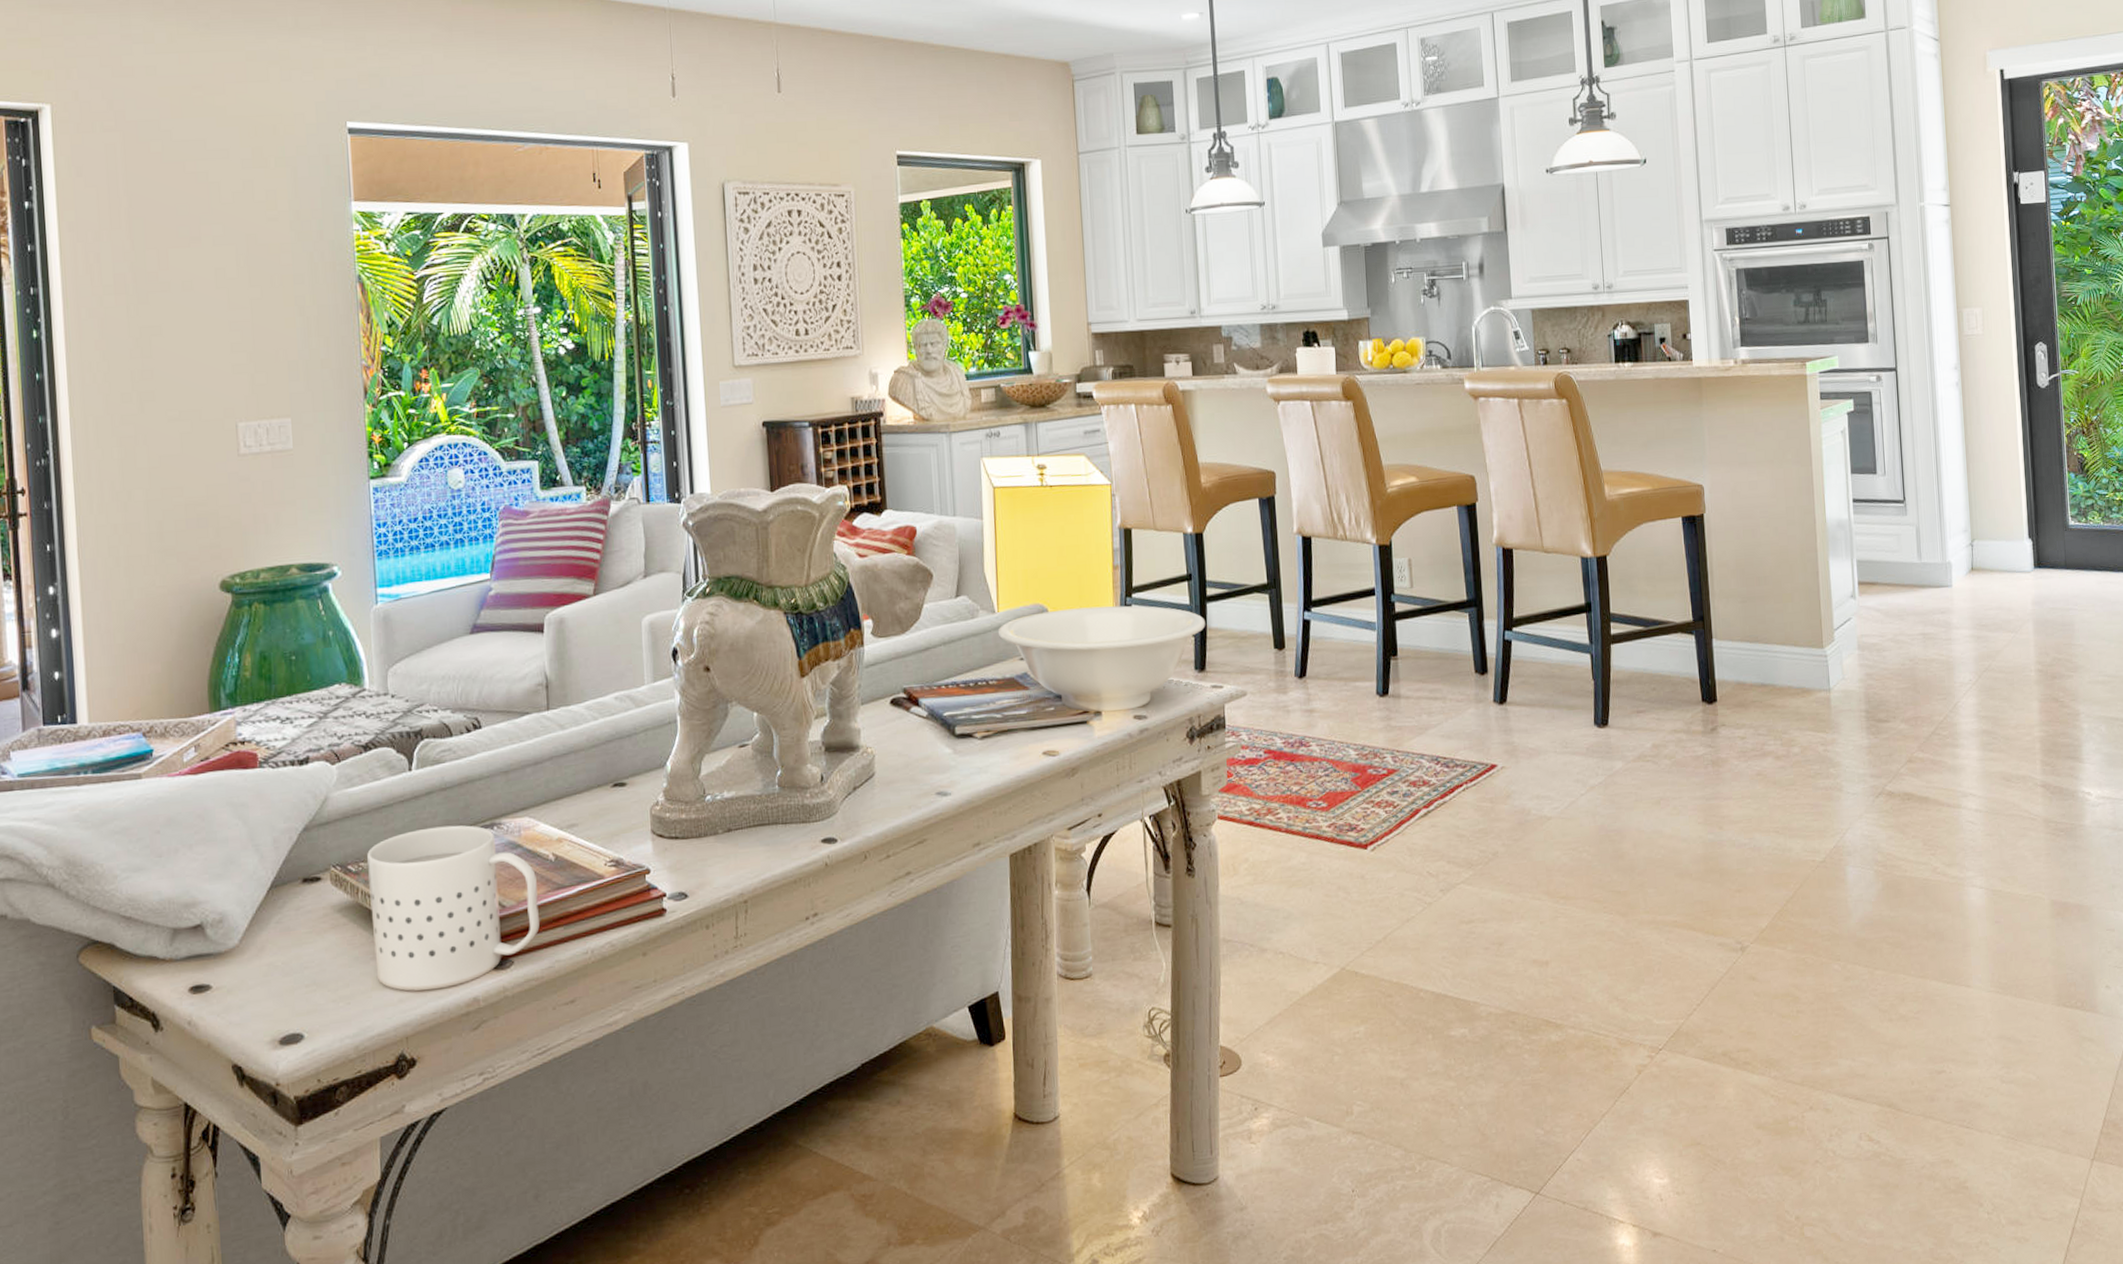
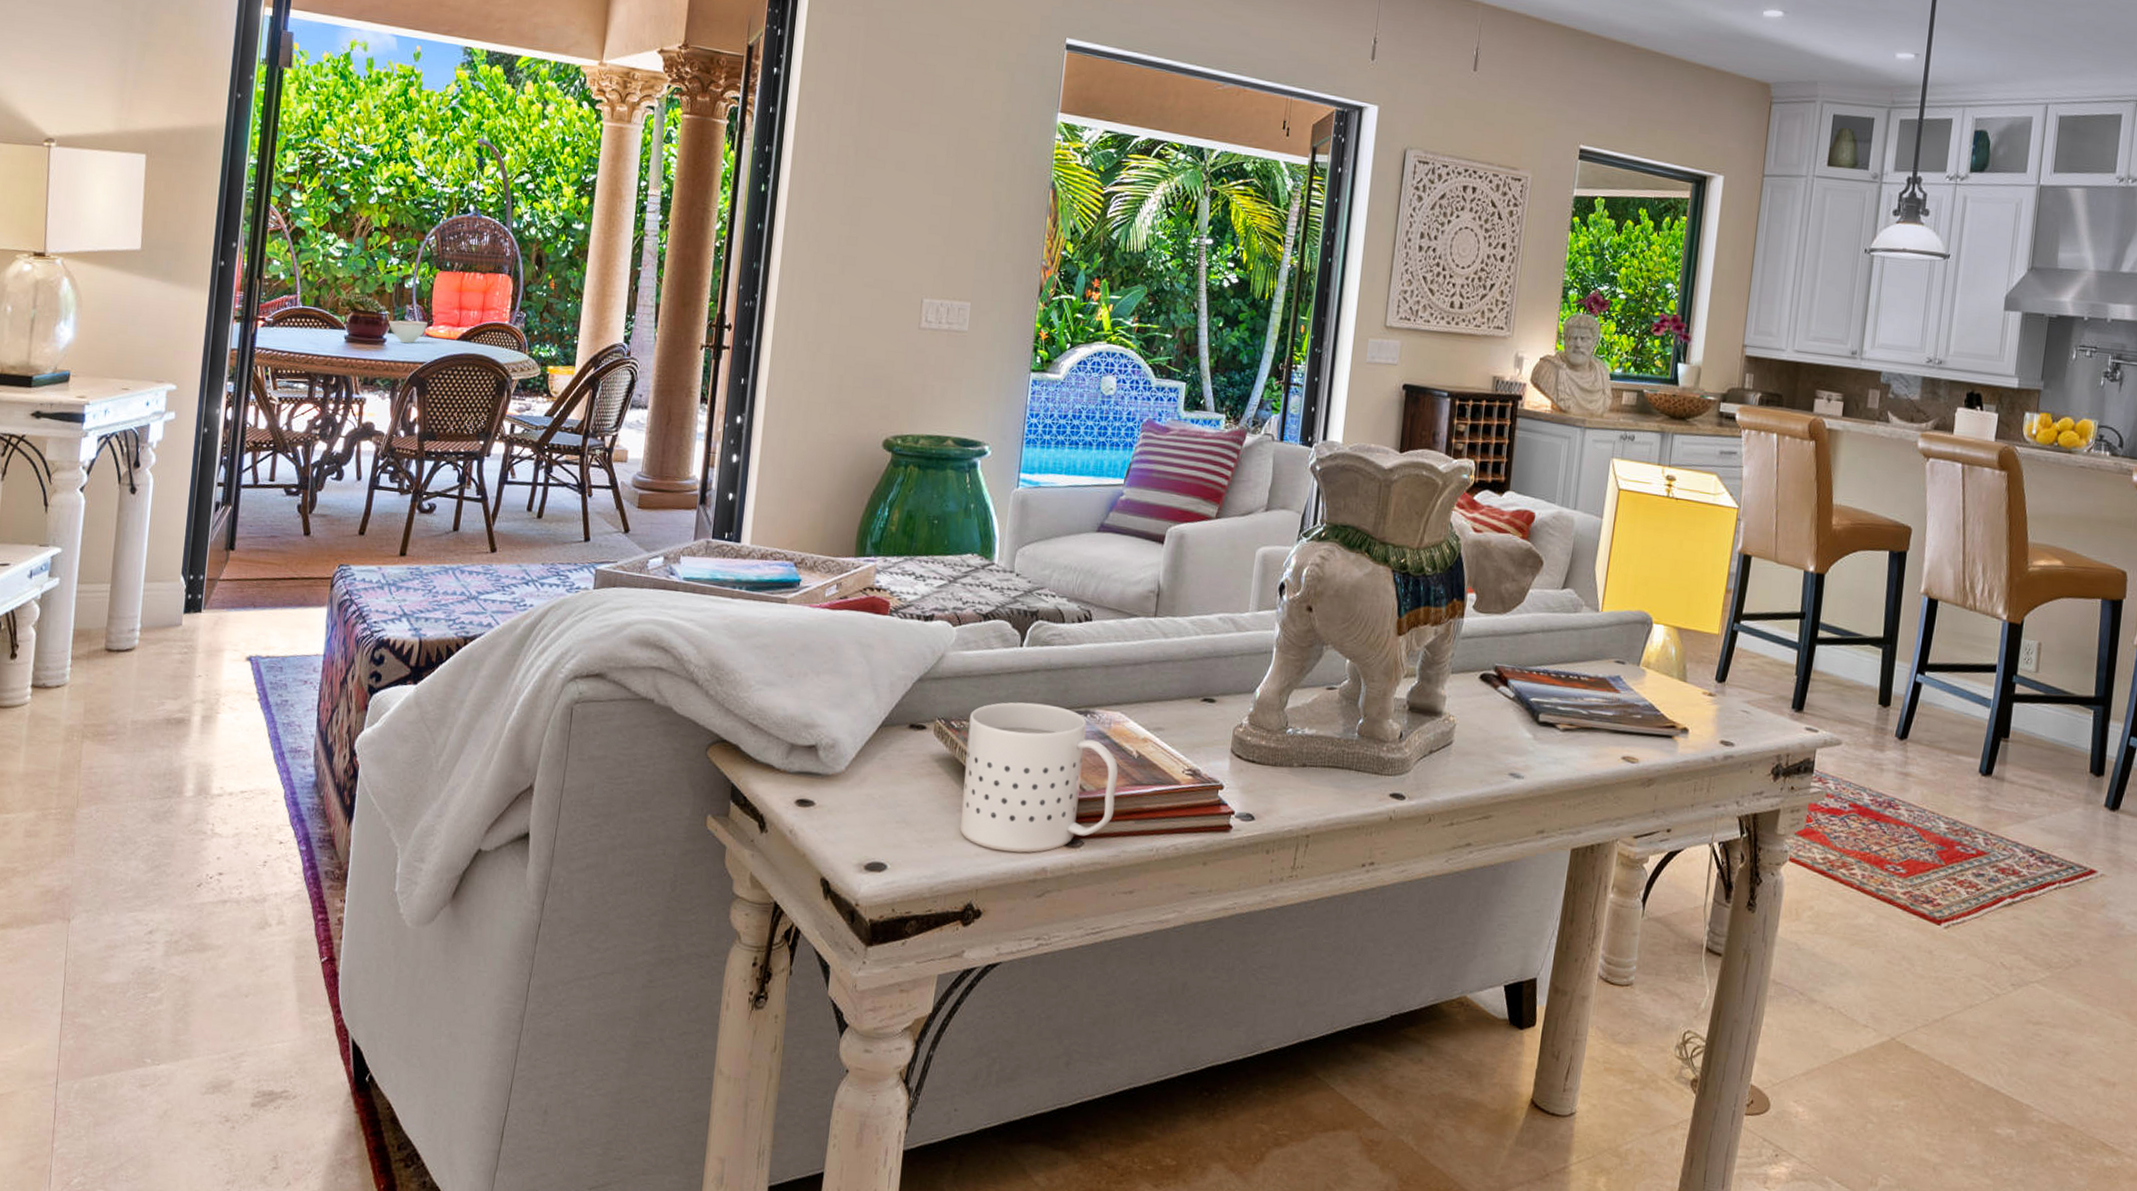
decorative bowl: present [997,605,1206,713] -> none [1597,620,1812,734]

